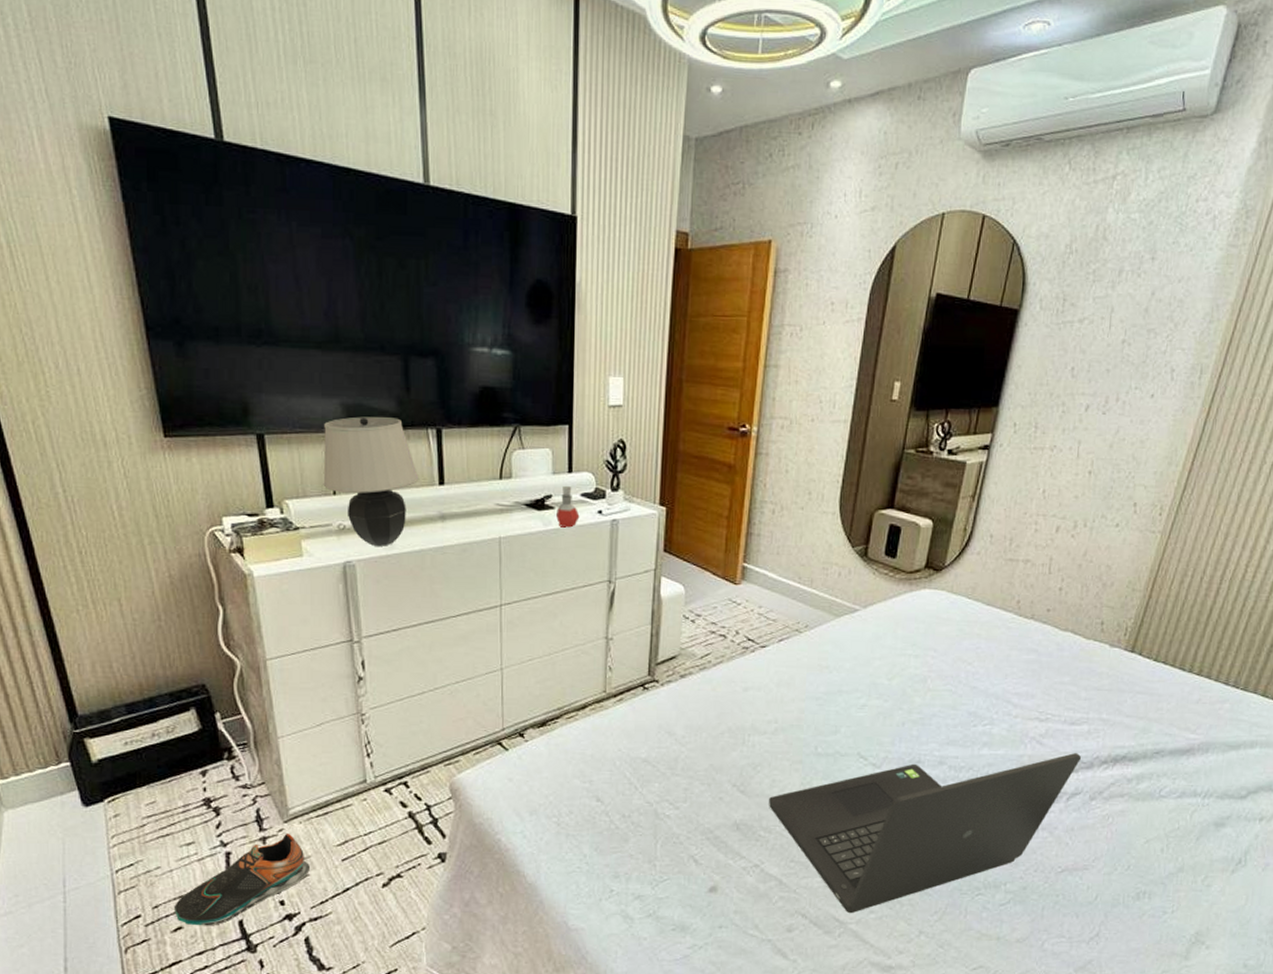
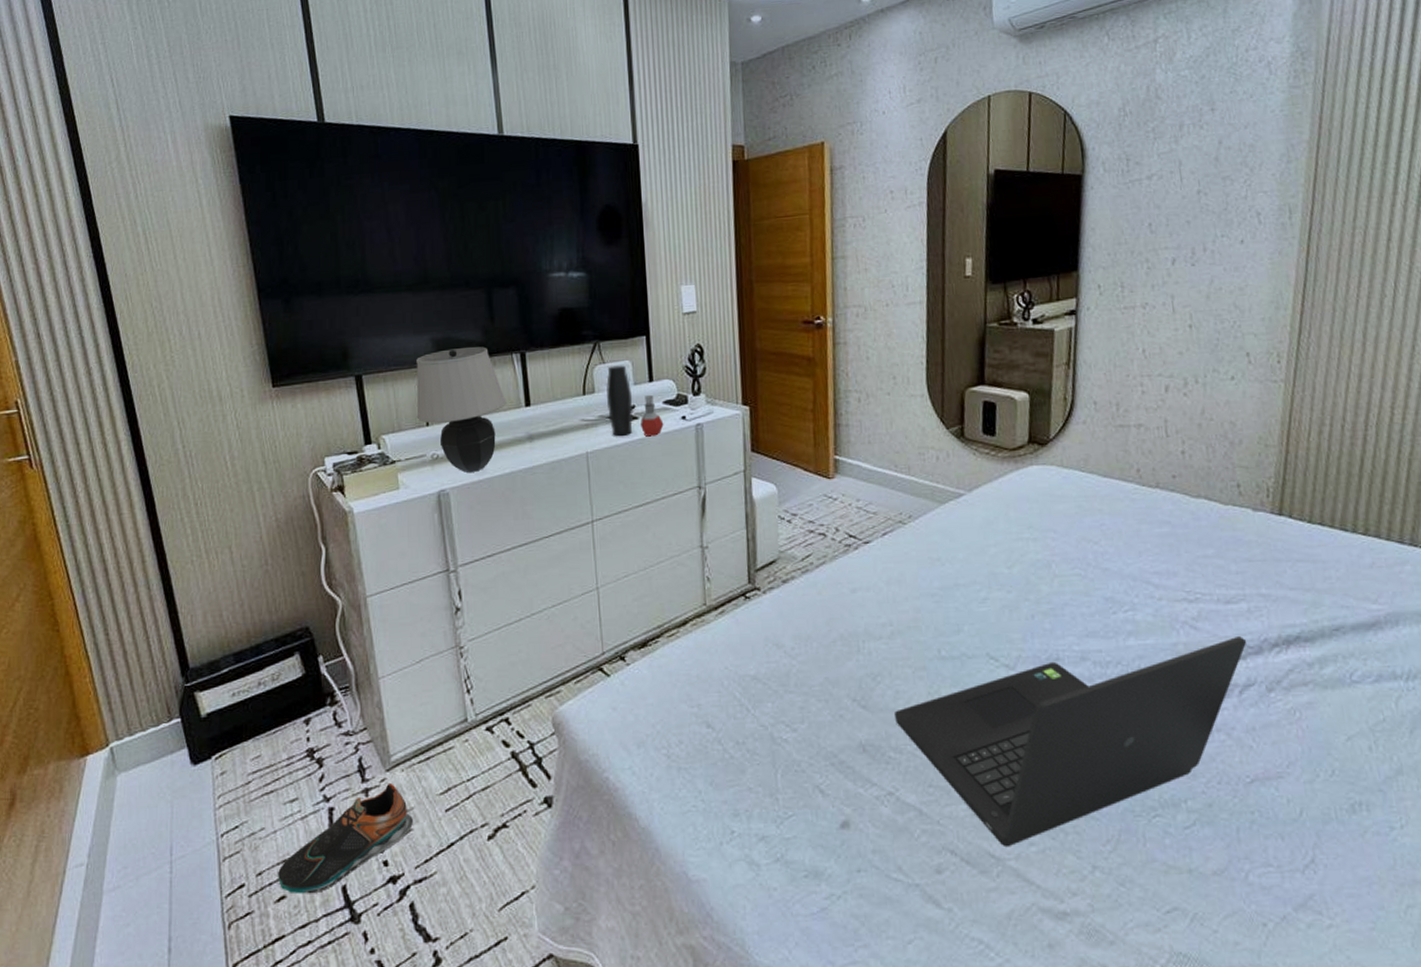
vase: none [523,452,550,524] -> present [606,365,634,436]

